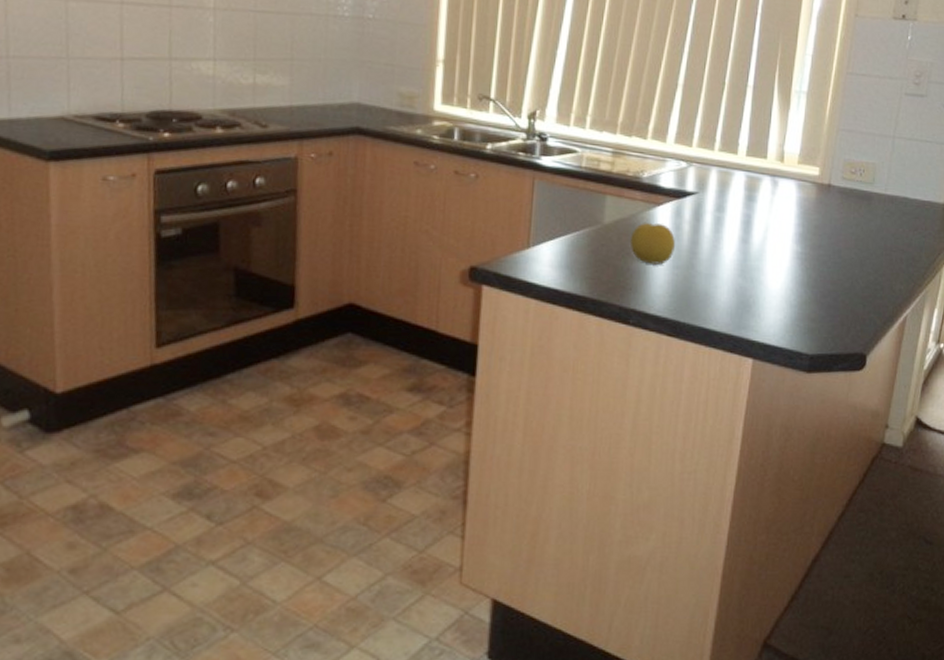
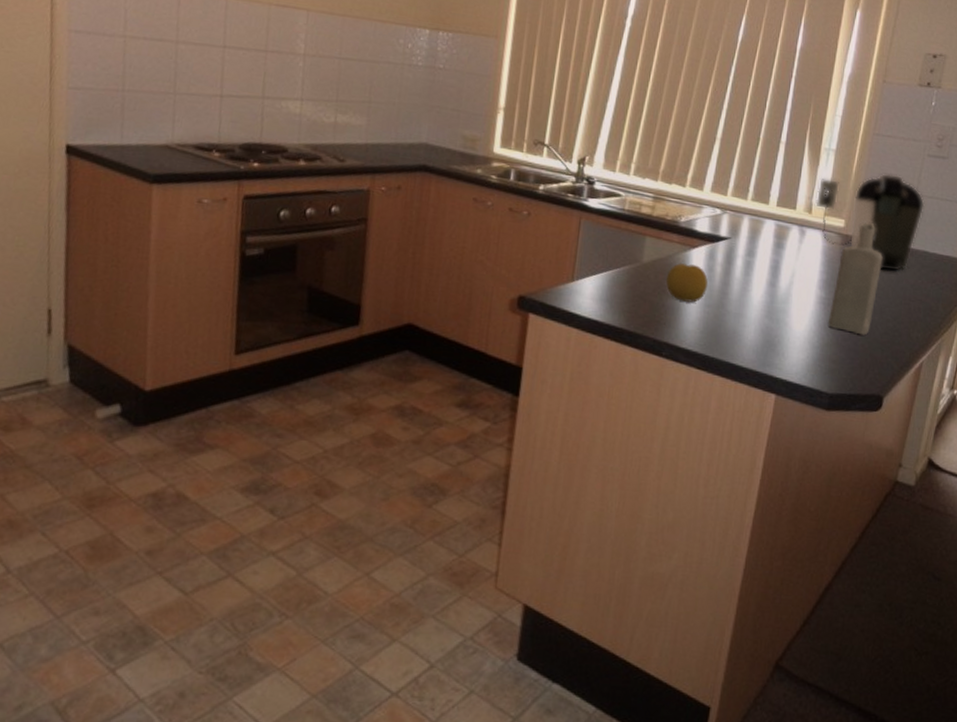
coffee maker: none [788,115,904,222] -> present [815,173,925,272]
bottle: none [805,168,862,291] -> present [827,222,883,336]

